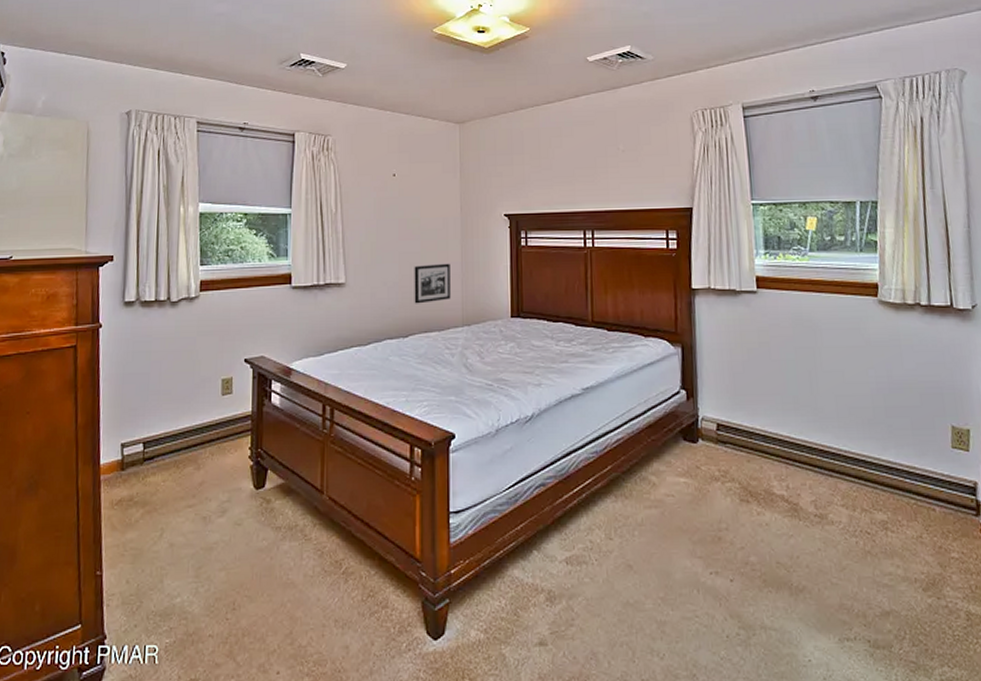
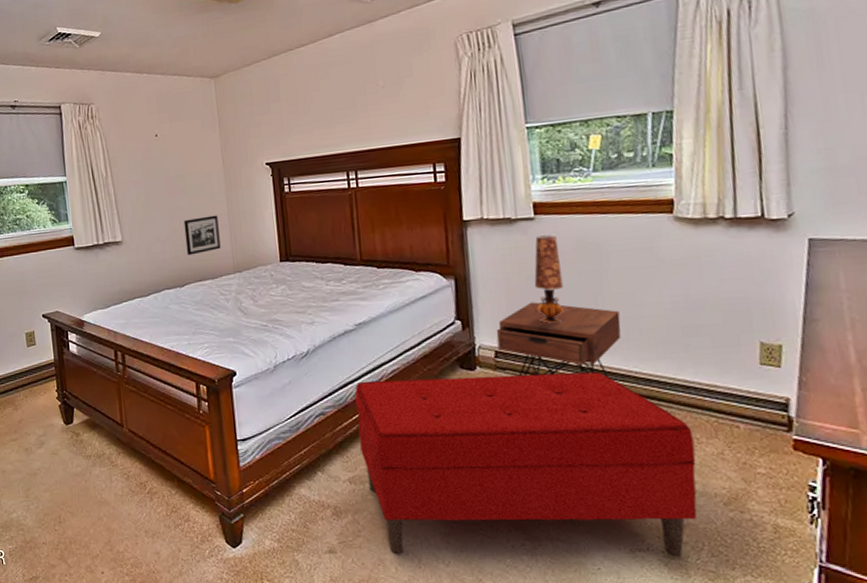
bench: none [577,448,900,646] -> present [354,372,697,556]
nightstand: none [718,375,832,456] -> present [496,302,621,378]
table lamp: none [755,309,782,399] -> present [534,234,564,324]

